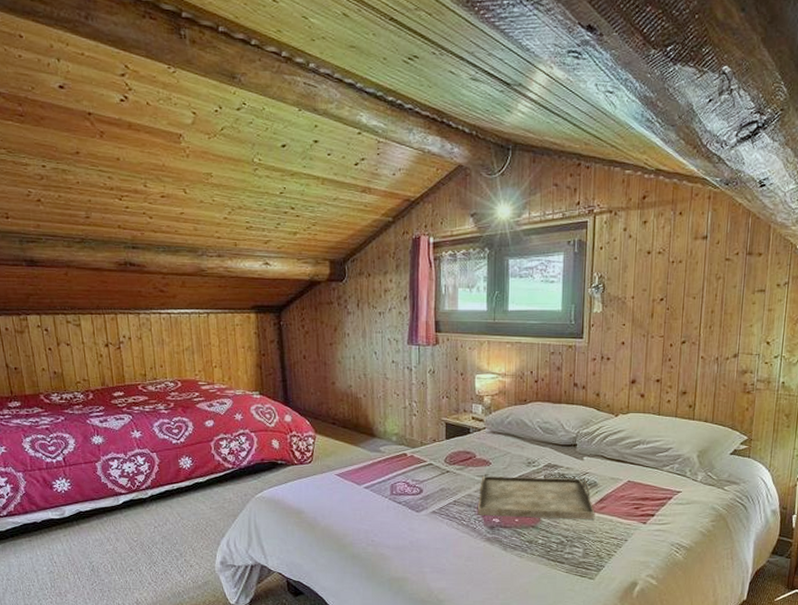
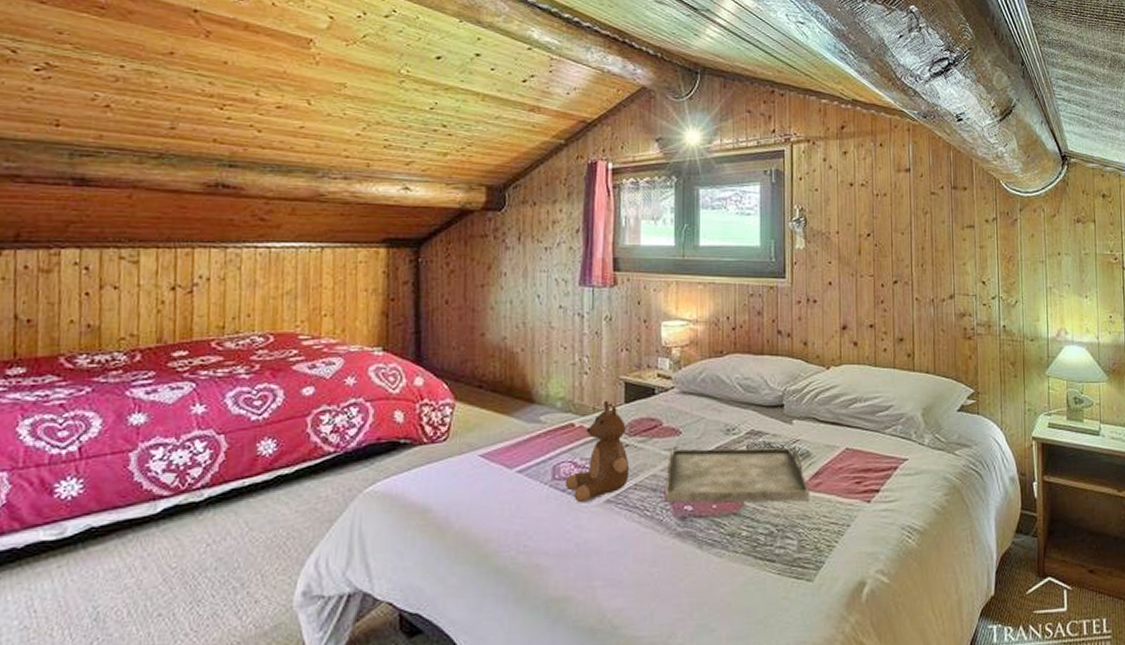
teddy bear: none [400,436,450,513] -> present [565,400,630,503]

